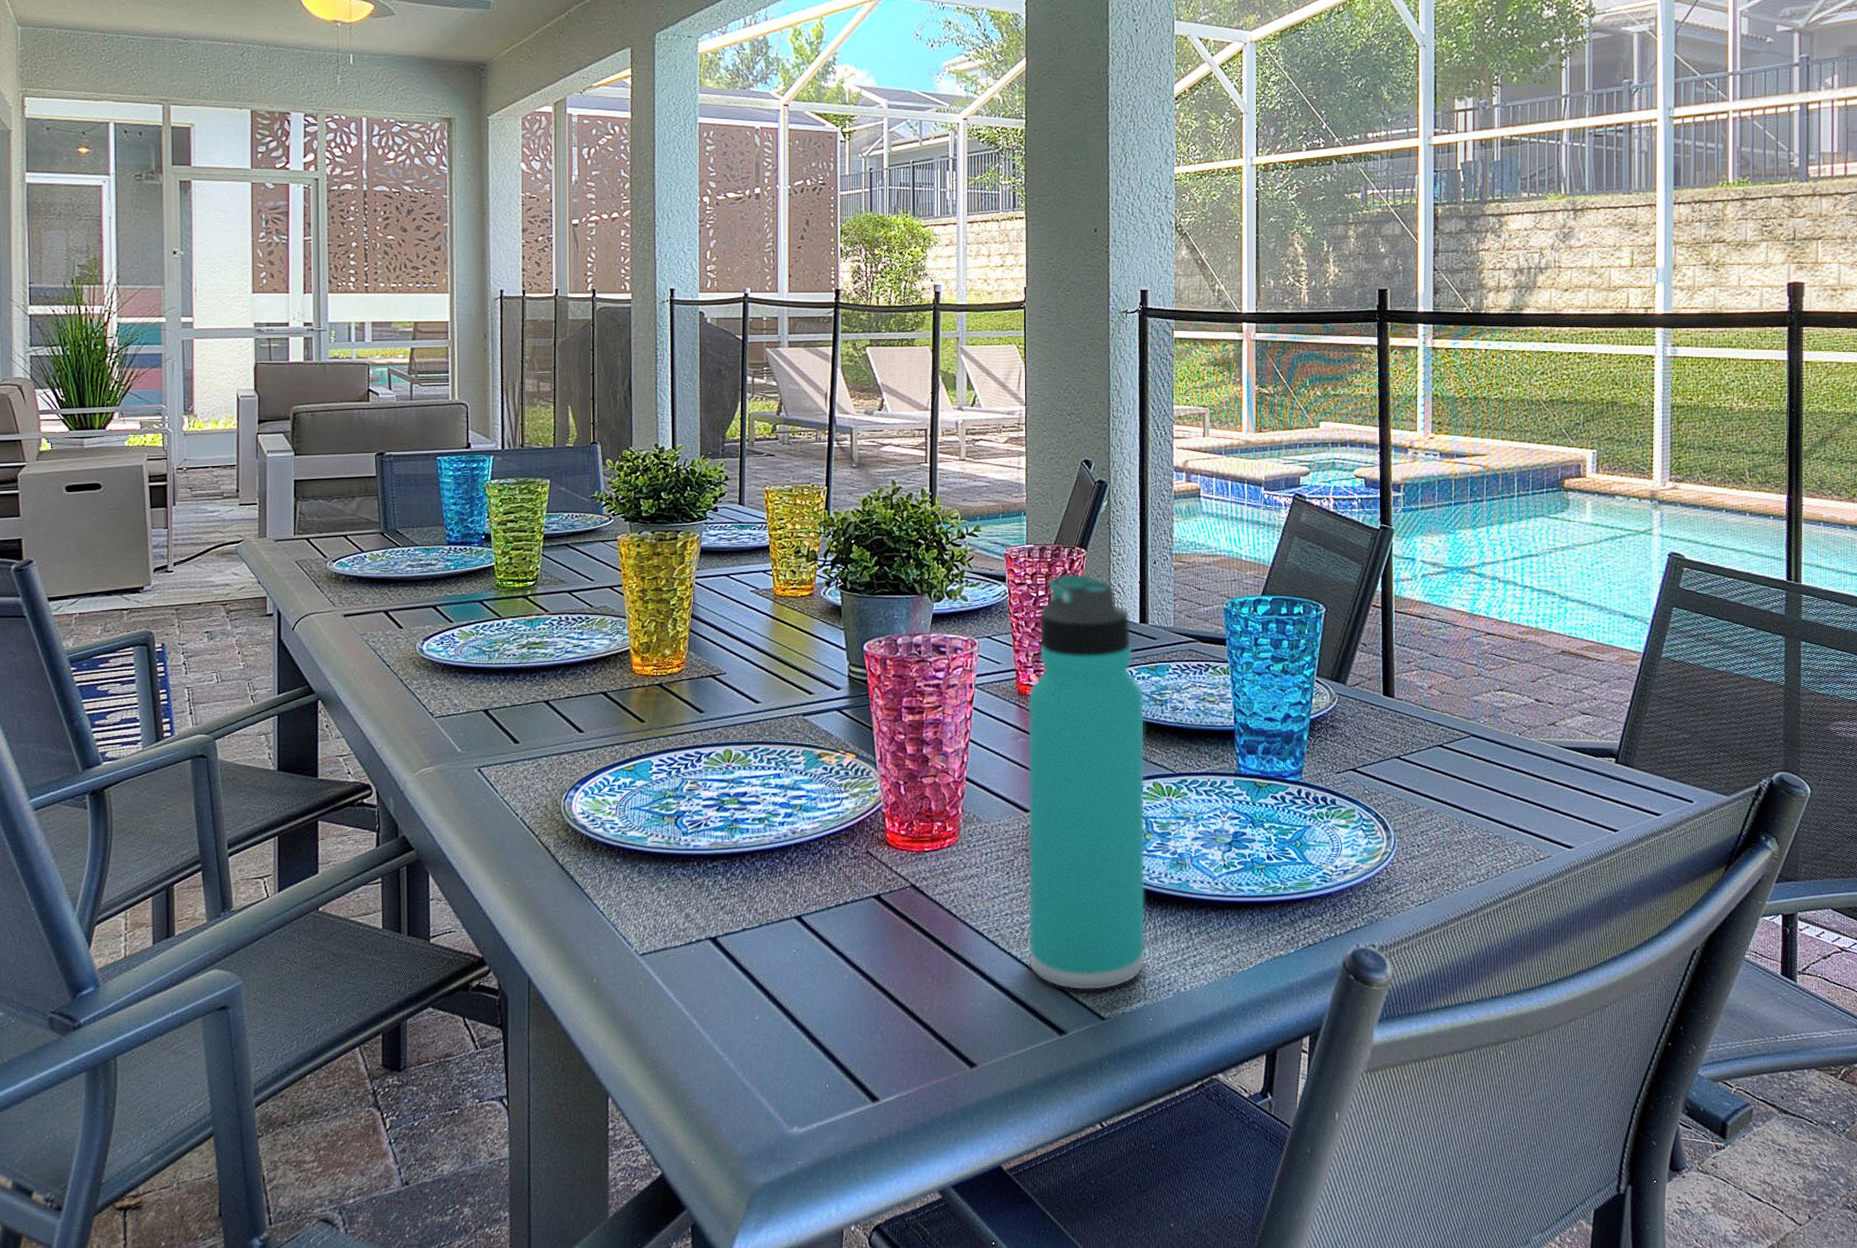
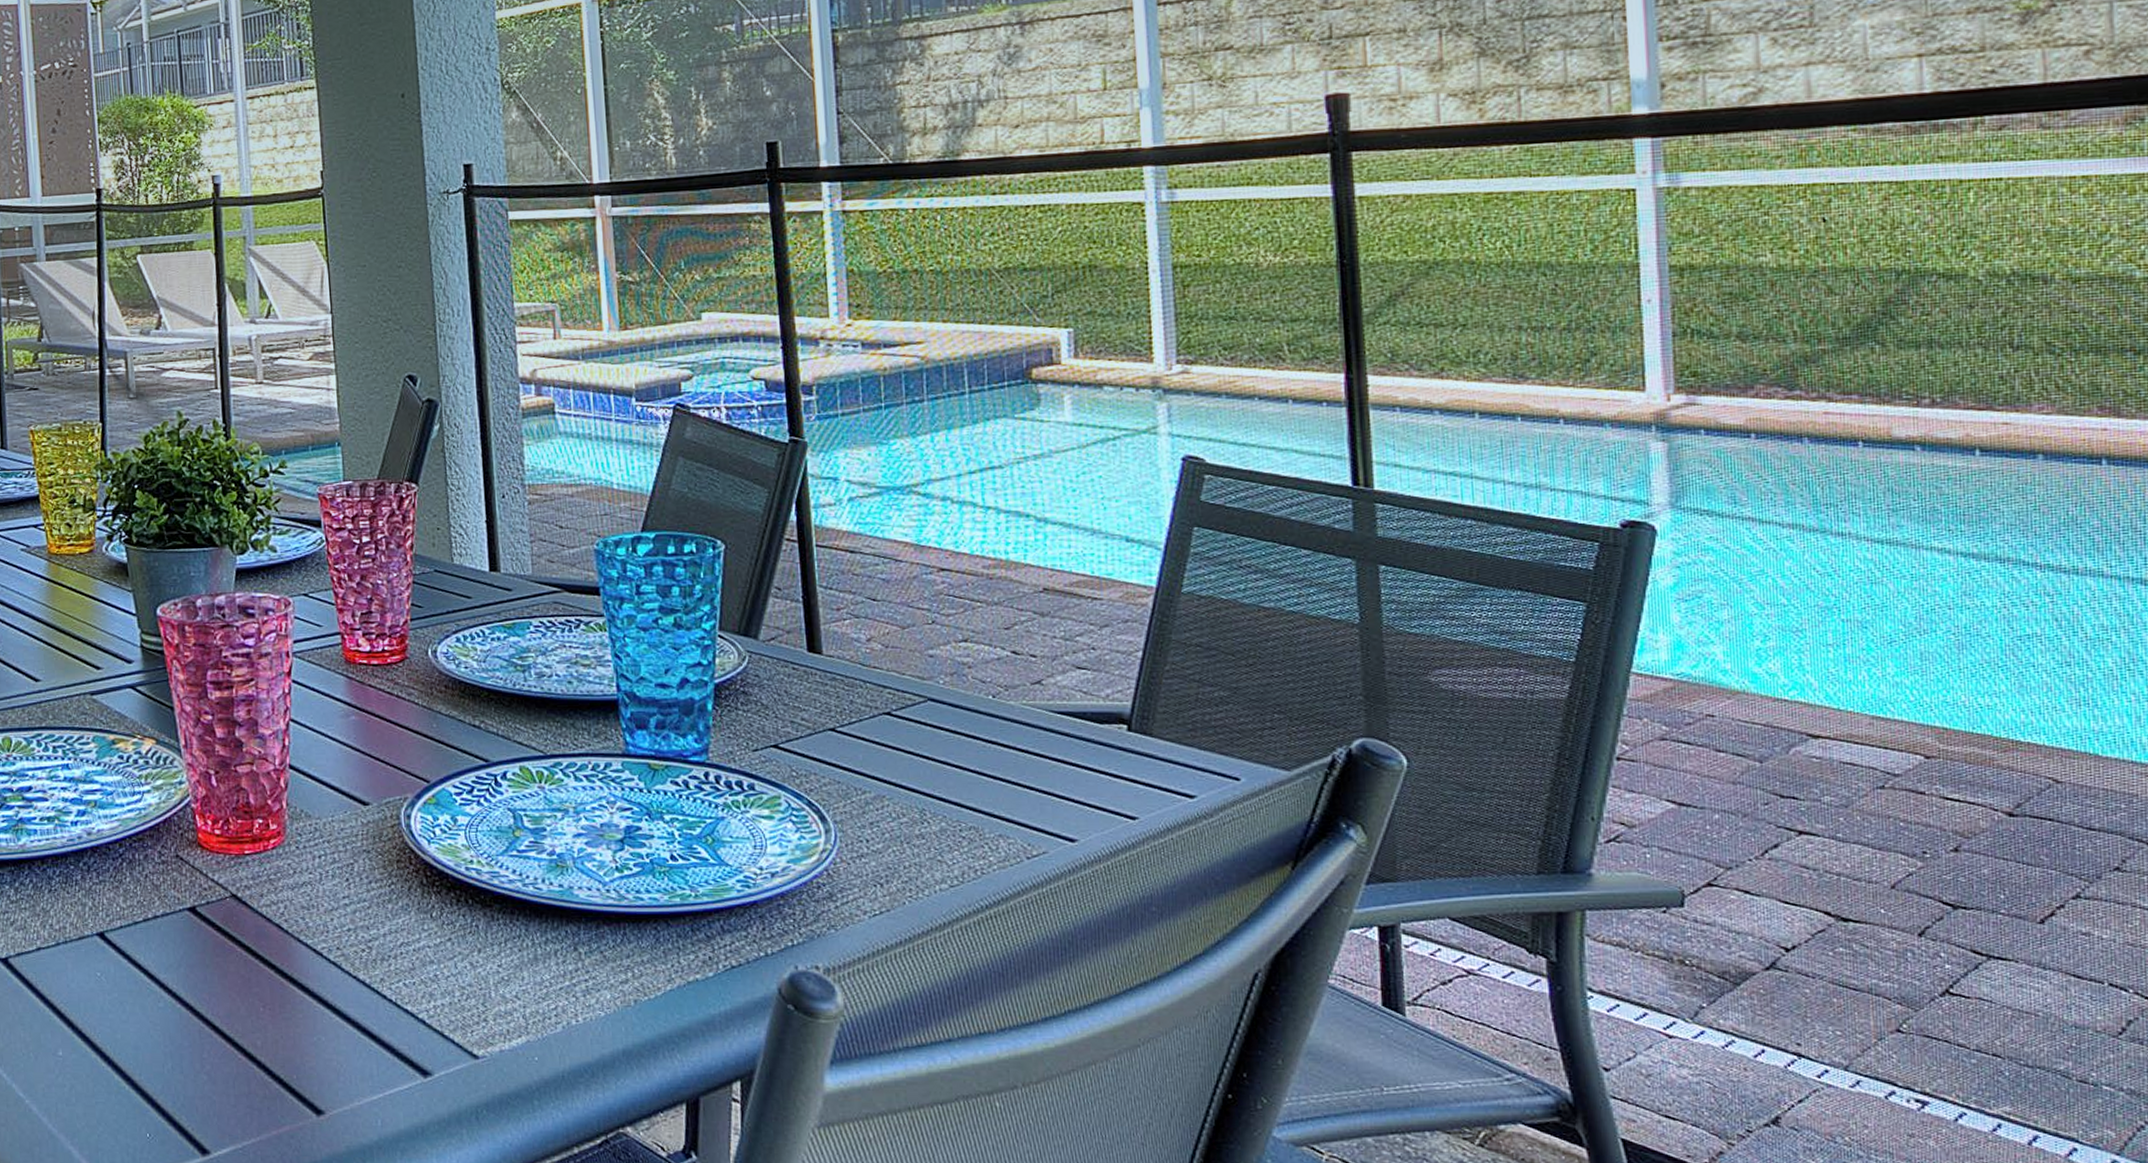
thermos bottle: present [1028,573,1145,991] -> none [357,513,525,1023]

